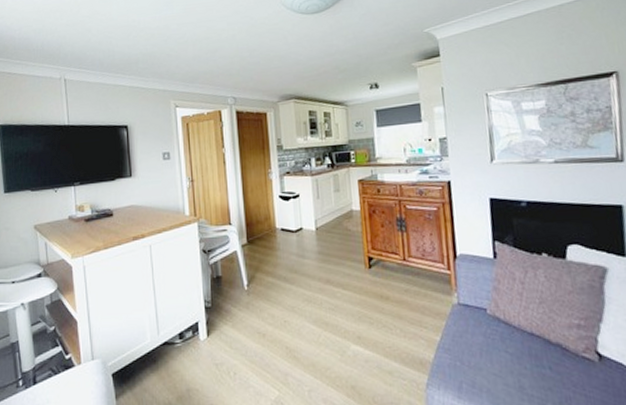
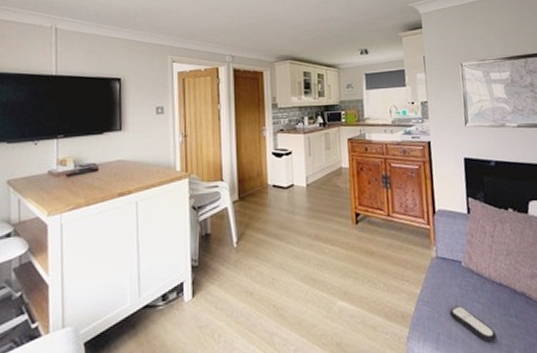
remote control: none [473,355,527,394] -> present [449,306,496,343]

